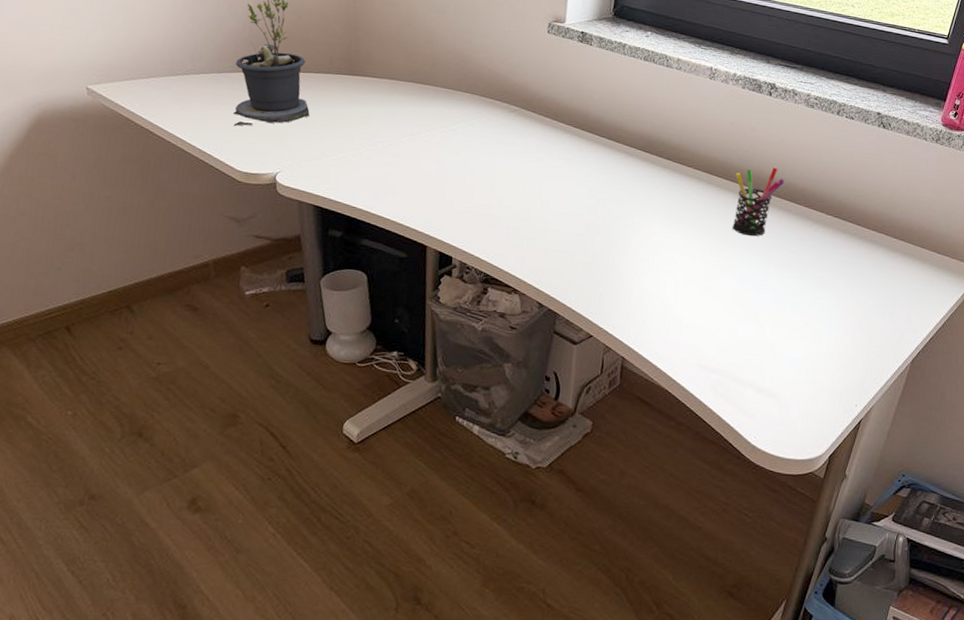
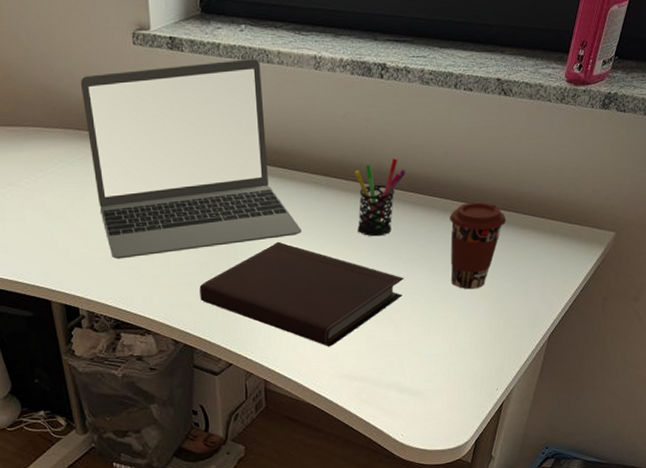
laptop: none [490,52,679,223] -> present [80,57,302,259]
notebook: none [571,225,773,335] -> present [199,241,404,347]
coffee cup: none [818,218,877,302] -> present [450,201,507,290]

